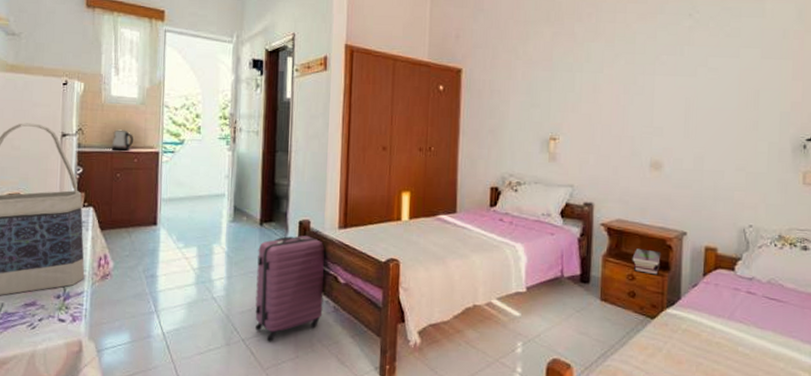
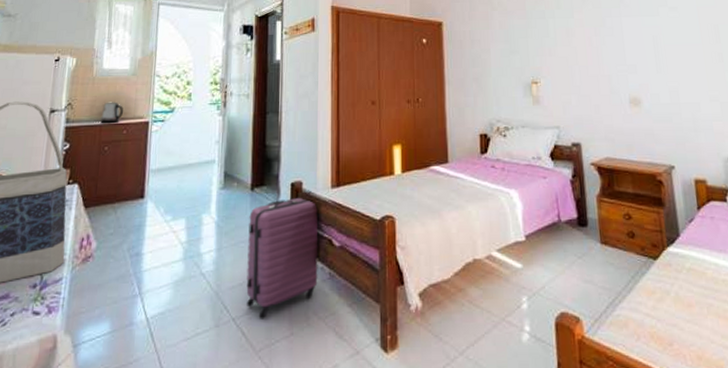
books: present [632,248,661,275] -> none [625,186,655,212]

